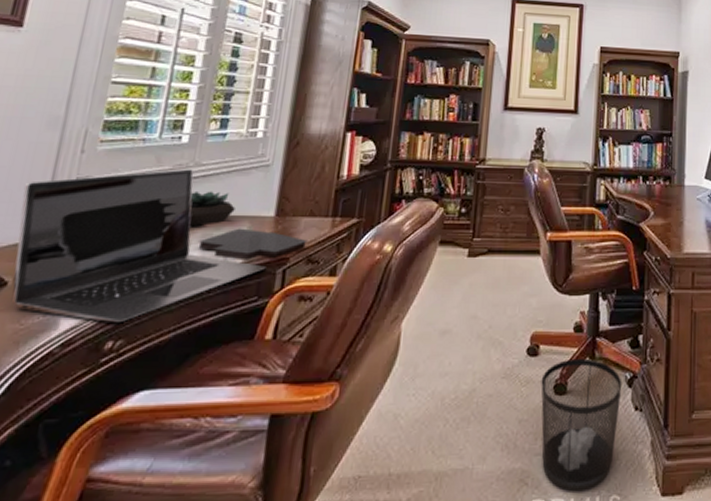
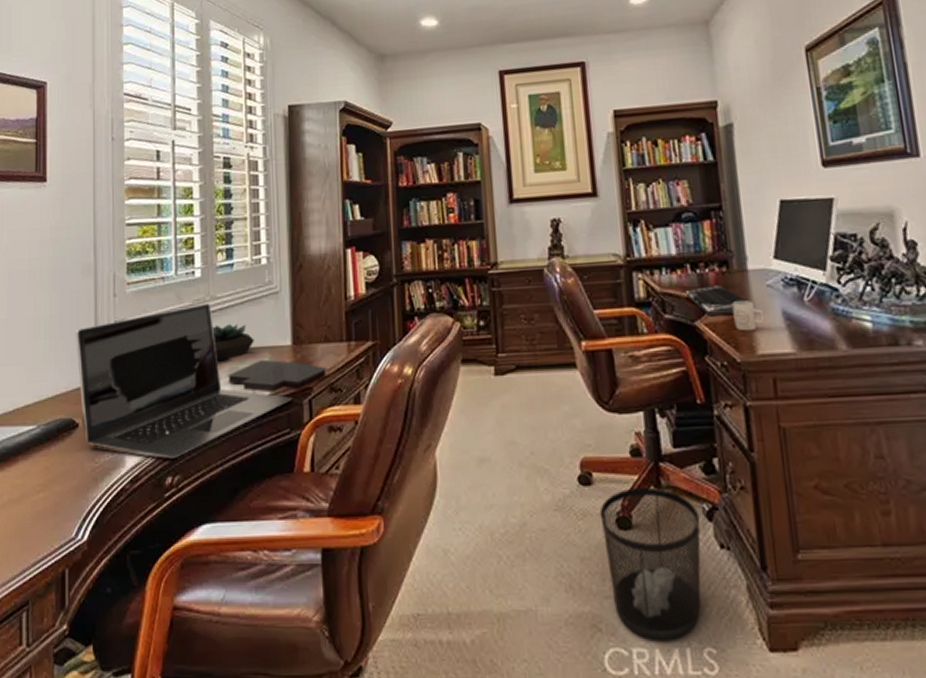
computer keyboard: none [635,195,681,220] -> present [685,285,748,317]
mug: none [669,209,693,234] -> present [732,300,766,332]

